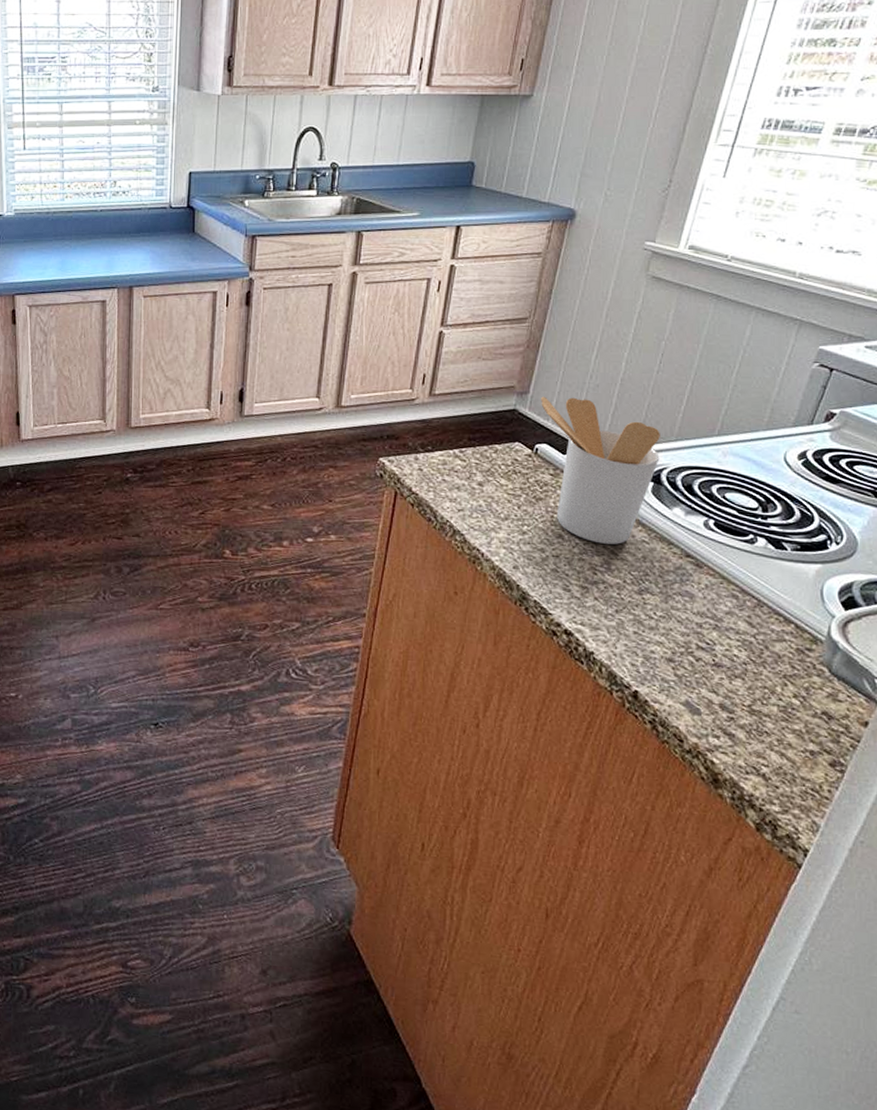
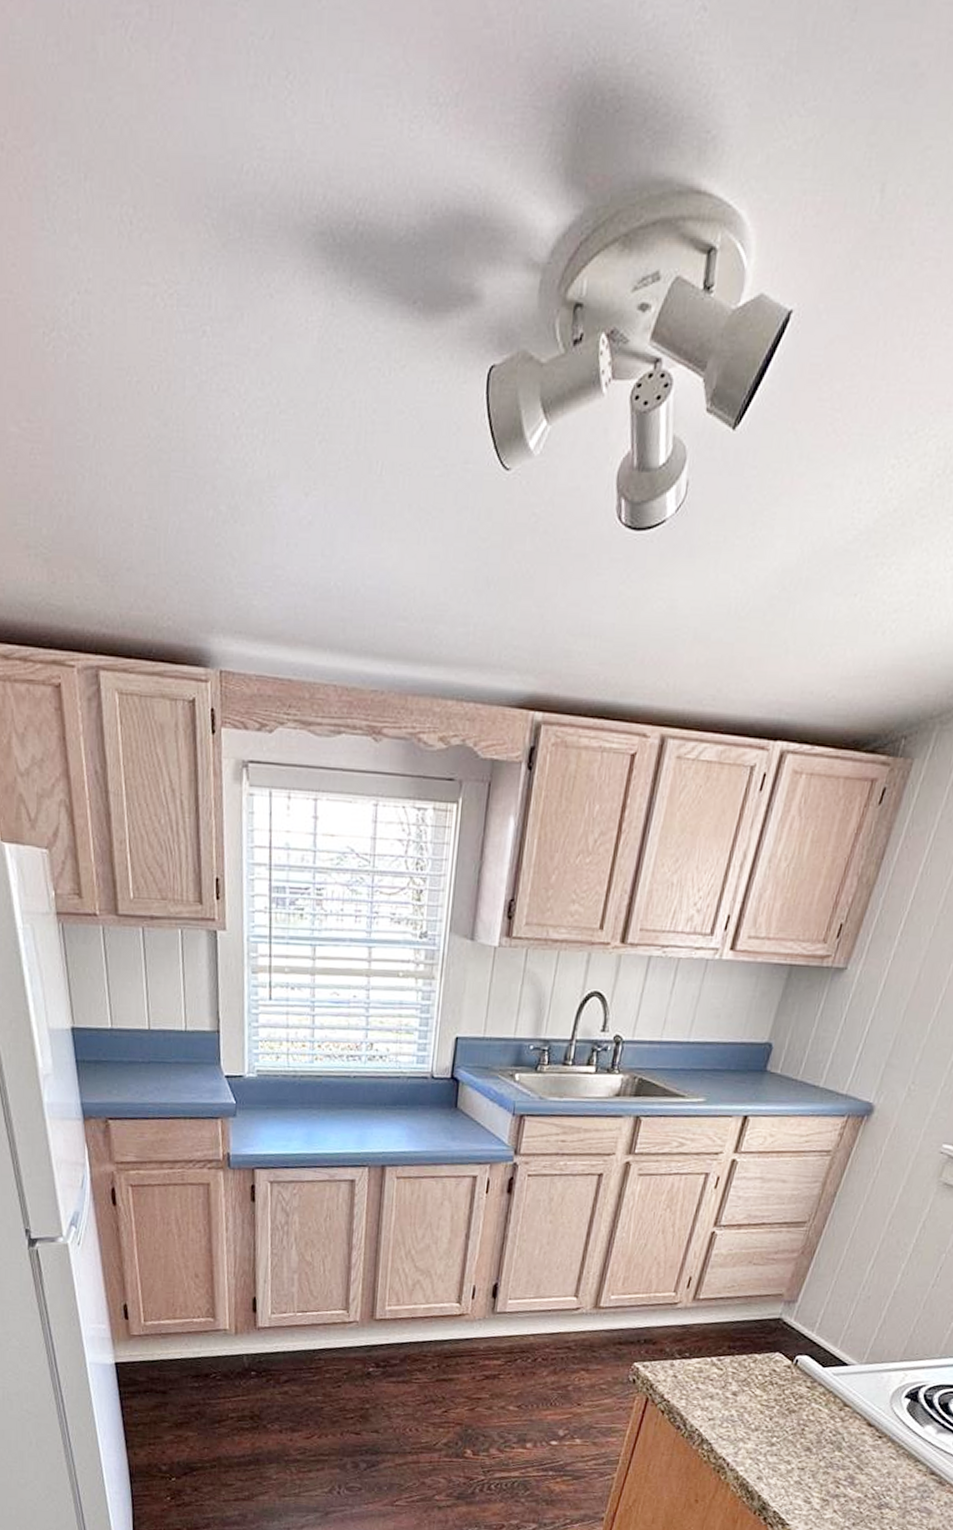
utensil holder: present [541,396,660,544] -> none [807,1306,926,1460]

